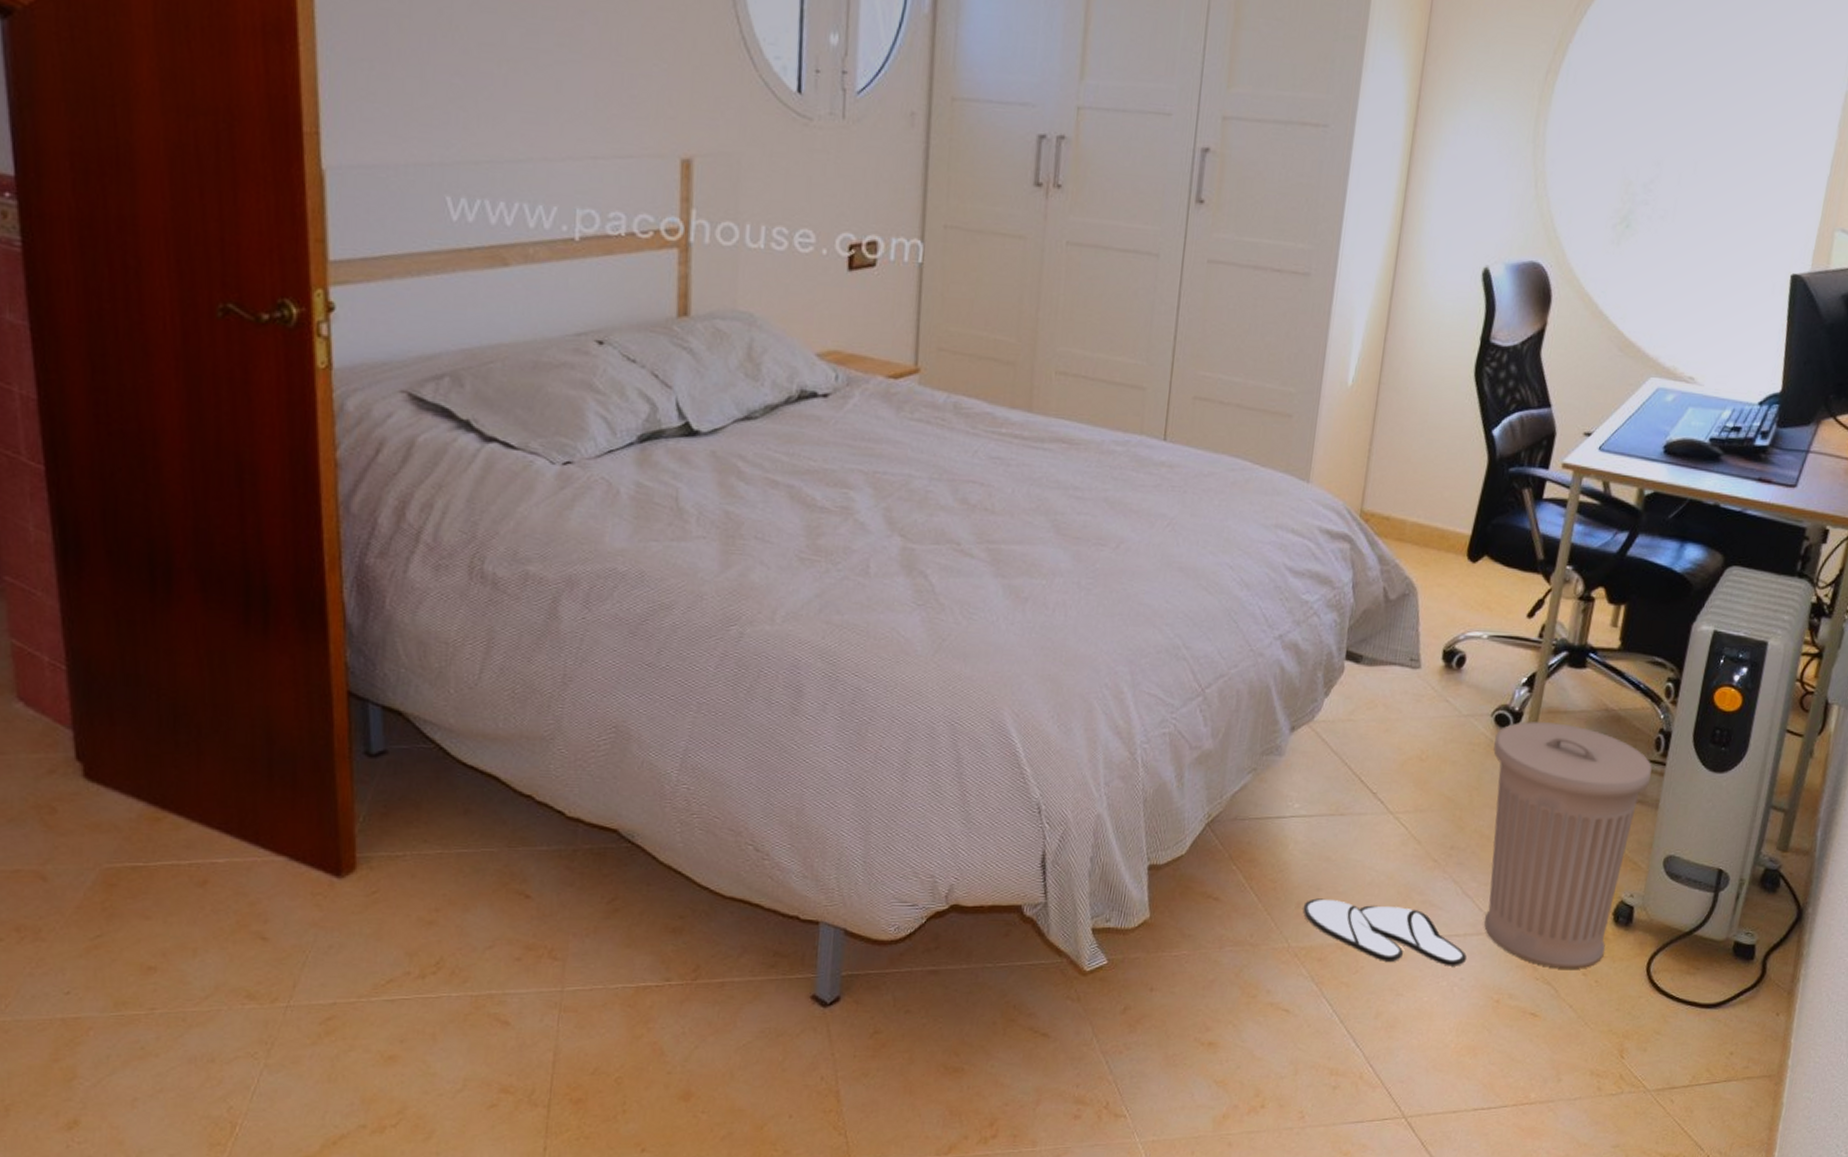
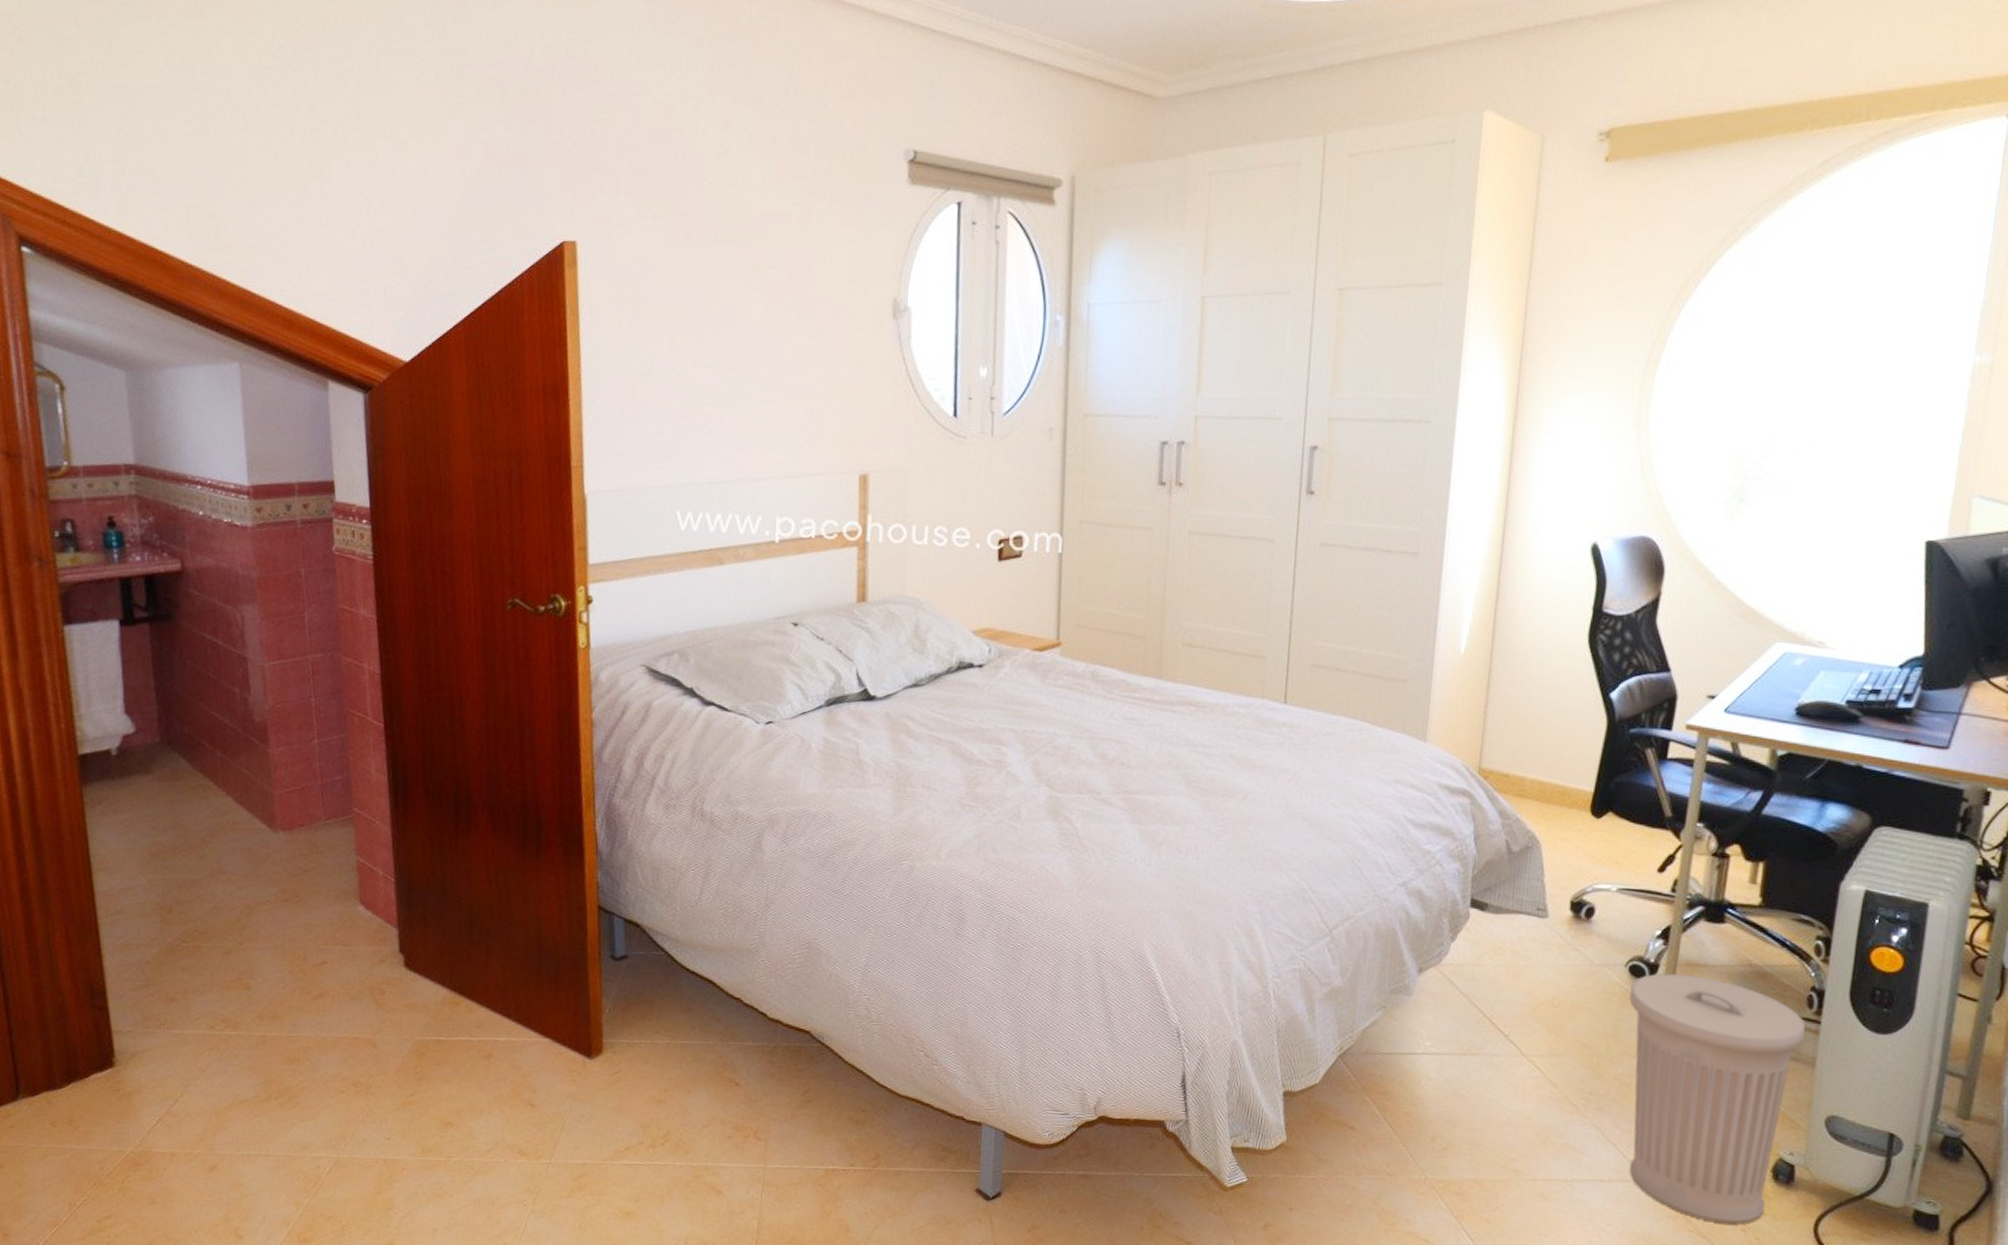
slippers: present [1303,898,1467,966] -> none [1438,1134,1612,1212]

